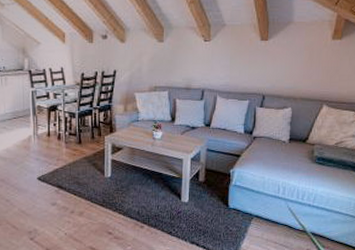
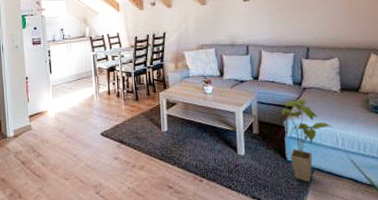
house plant: none [228,147,277,228] -> present [281,98,333,182]

